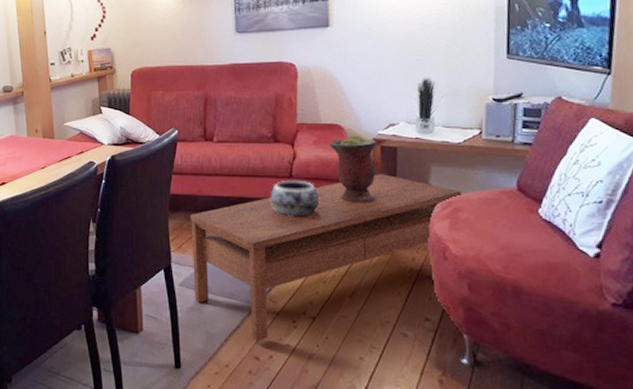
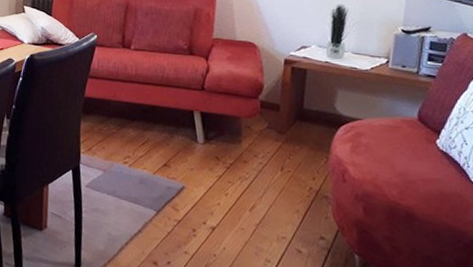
coffee table: present [190,174,461,341] -> none [99,93,364,247]
decorative bowl: present [270,180,320,217] -> none [181,92,229,129]
vase: present [329,134,378,203] -> none [242,53,289,121]

